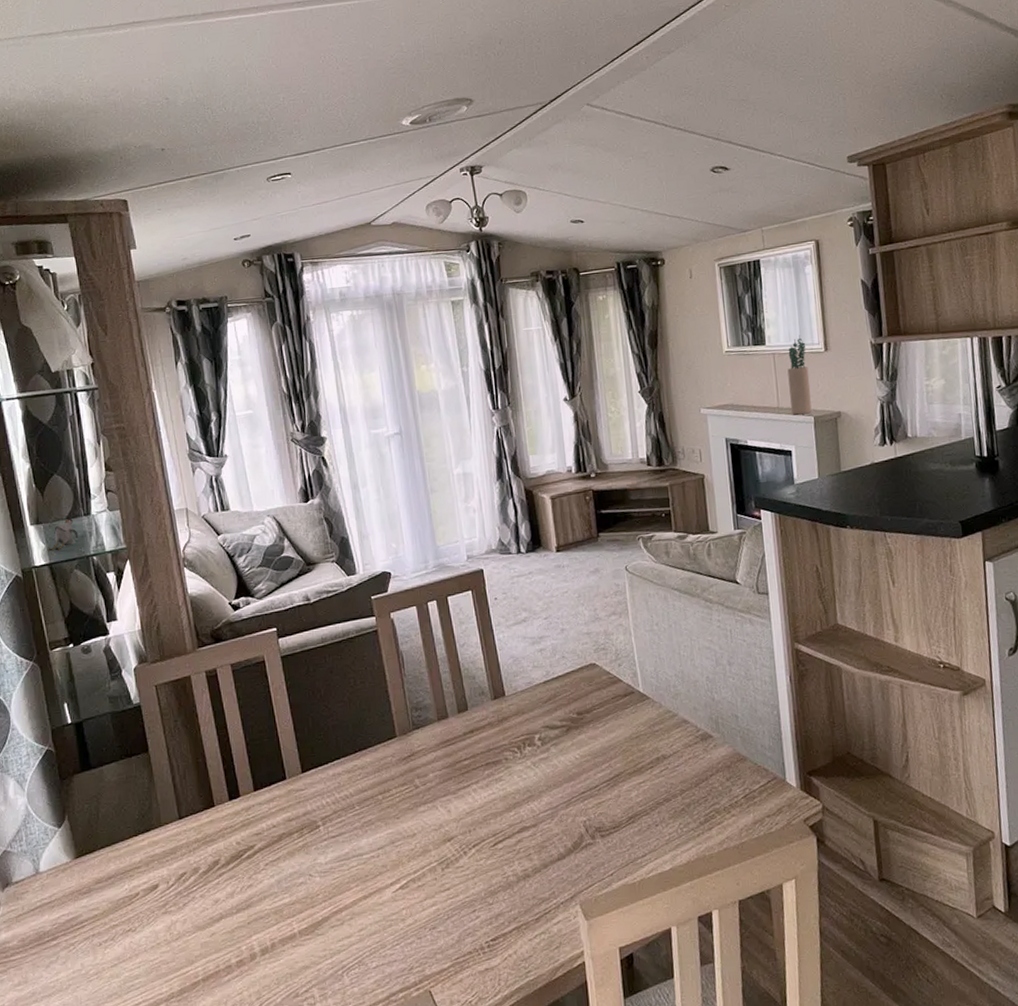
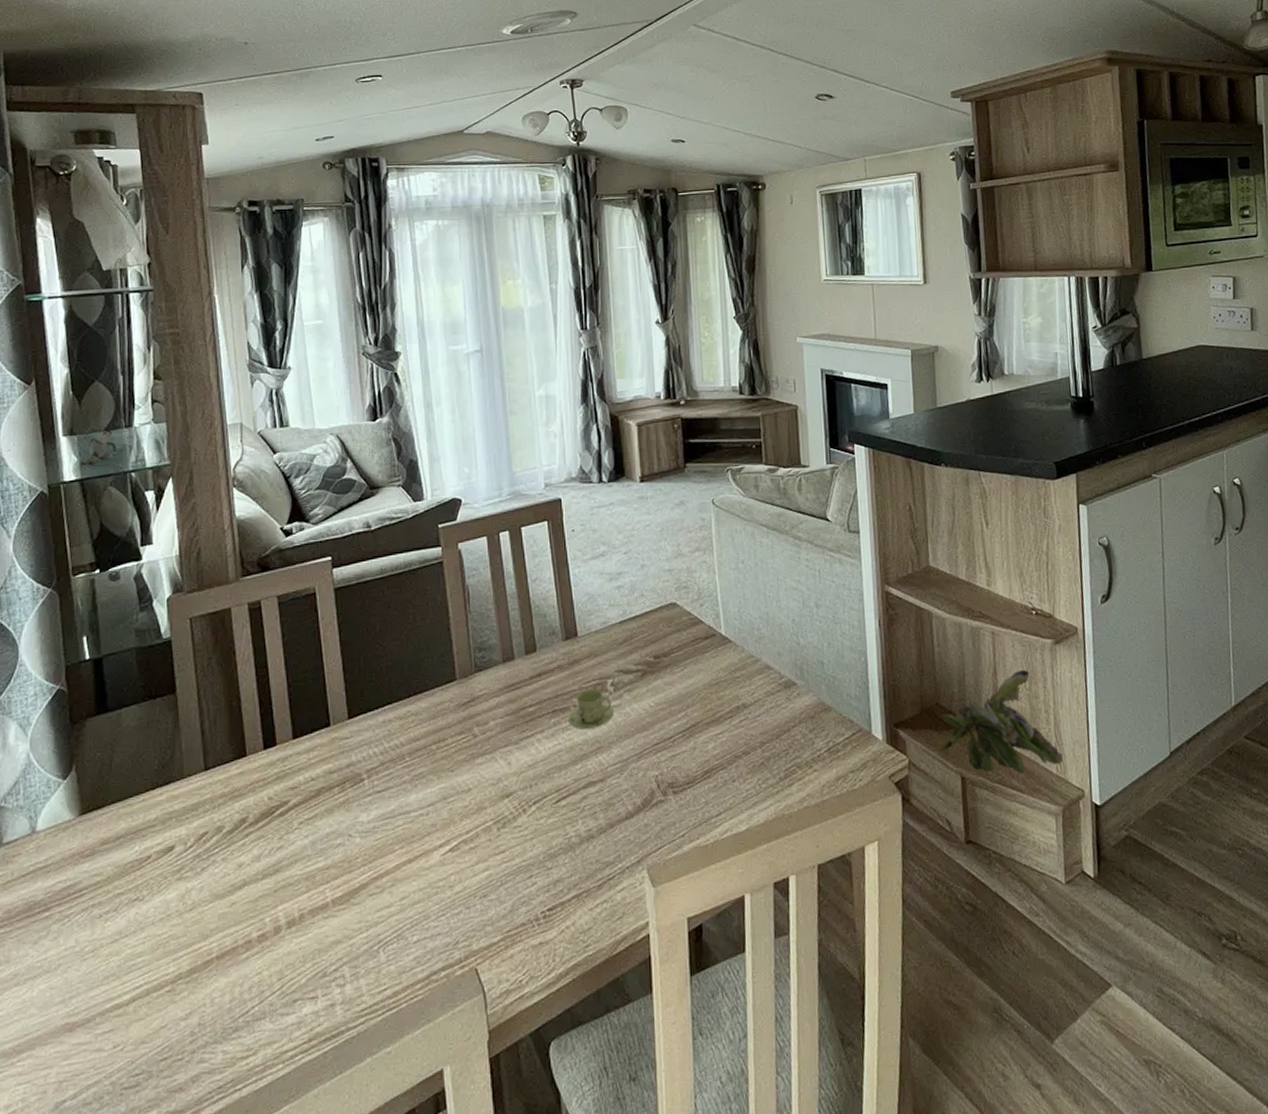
cup and saucer: none [501,743,543,781] -> present [568,688,615,730]
vase: present [787,335,812,415] -> none [886,267,909,348]
decorative plant: none [850,719,973,817] -> present [938,669,1064,774]

